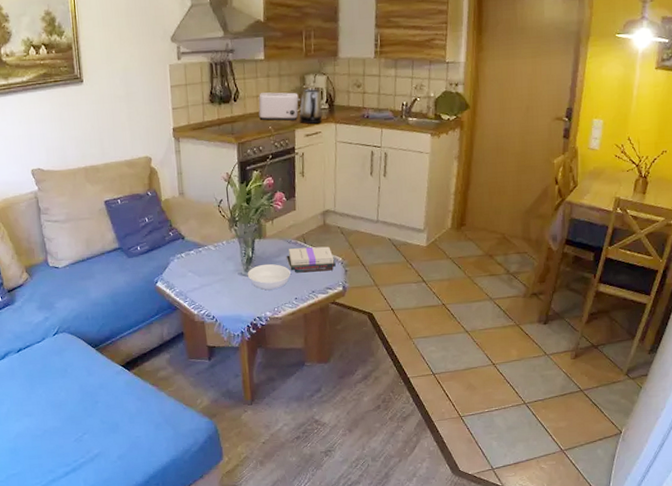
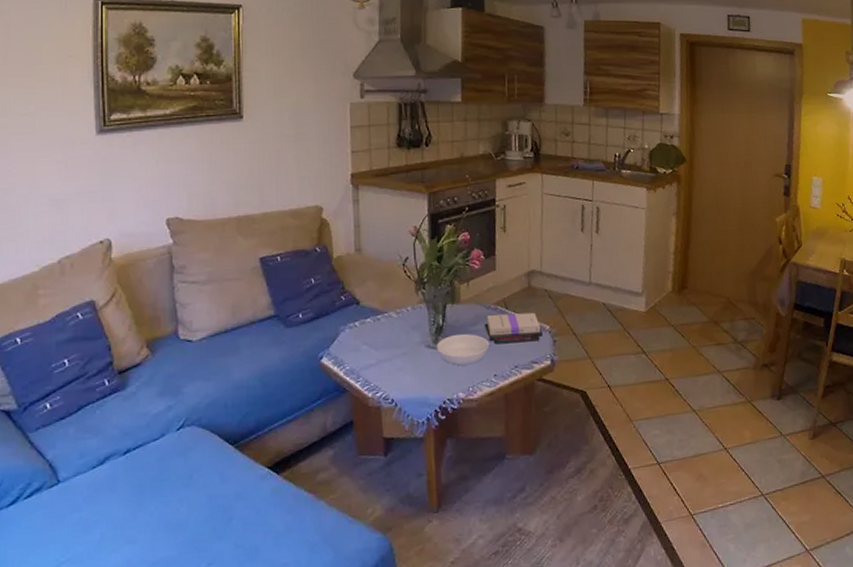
toaster: present [258,92,301,121] -> none [453,137,503,170]
kettle: present [299,88,323,124] -> none [500,135,527,174]

